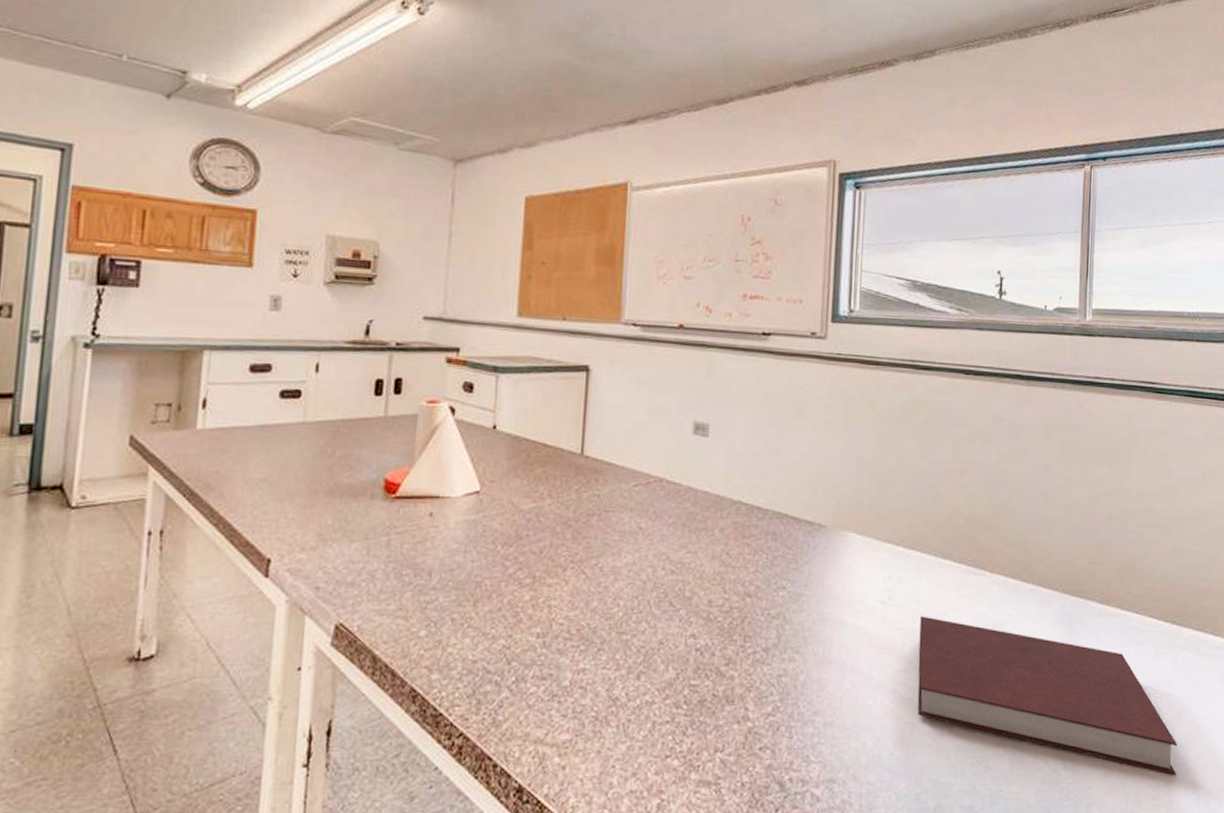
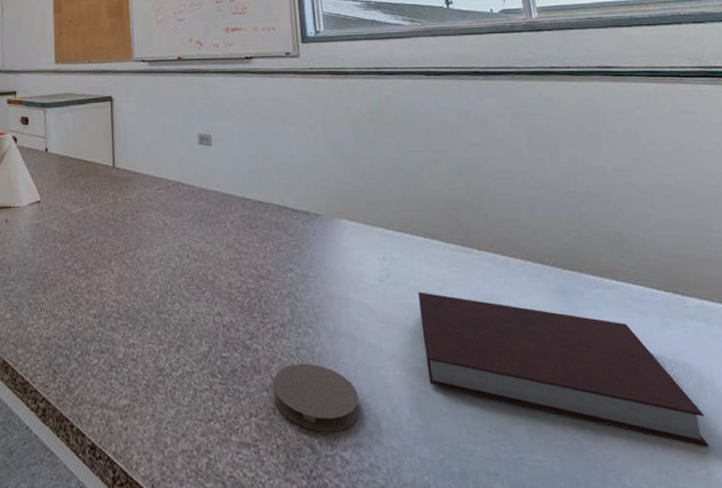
coaster: none [745,692,841,767] -> present [273,363,361,431]

